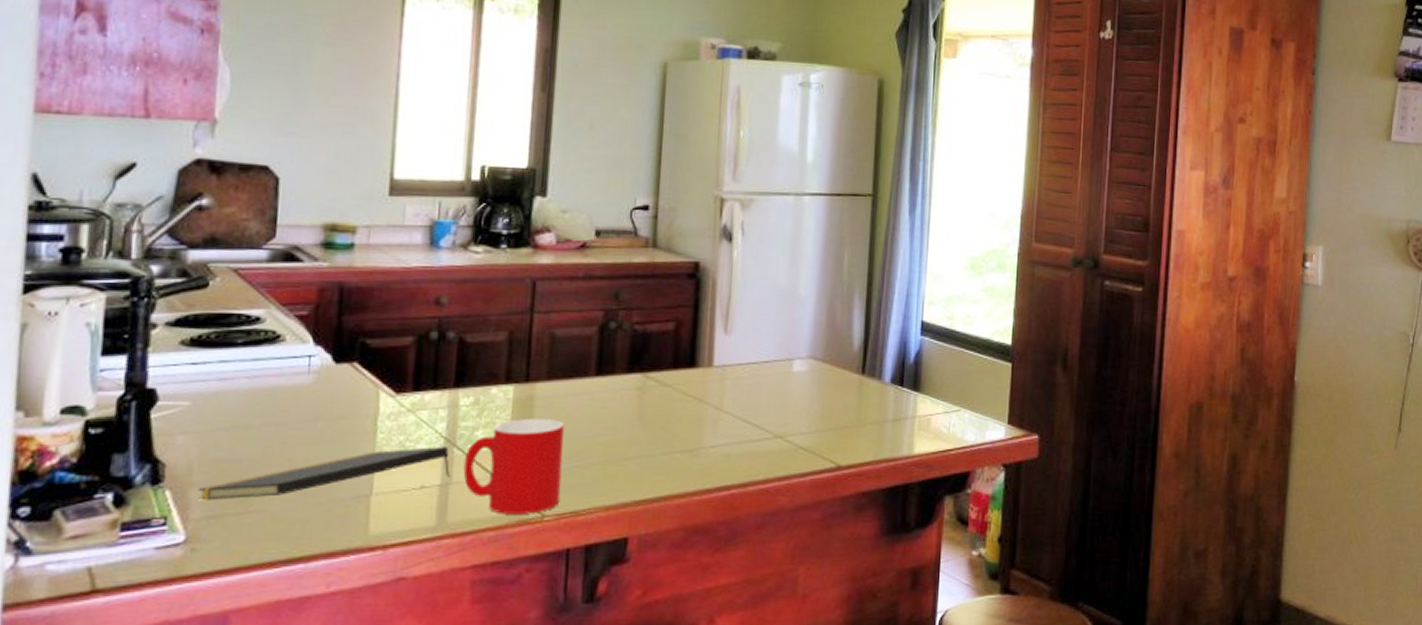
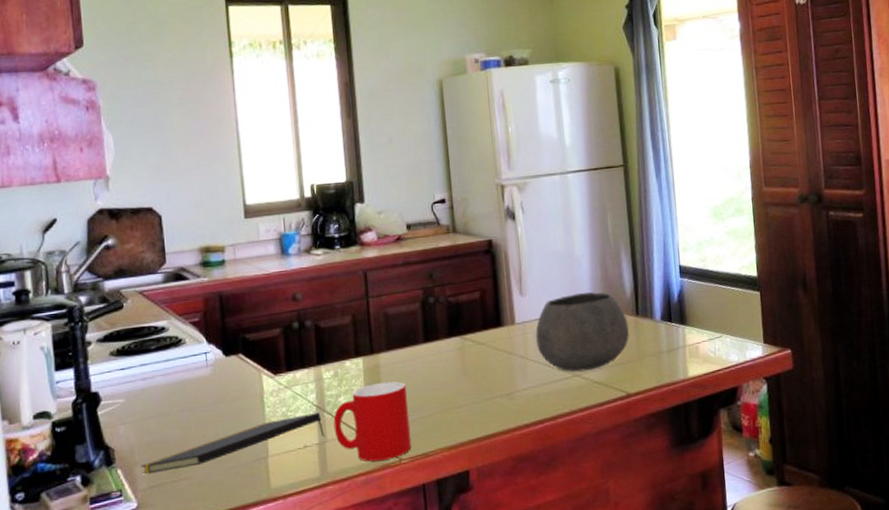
bowl: none [734,338,851,433] -> present [535,292,629,372]

